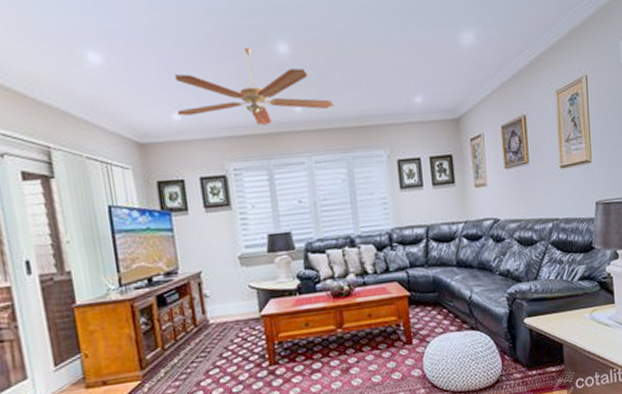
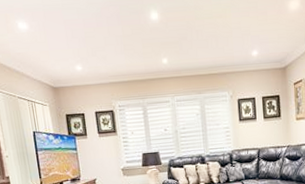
ceiling fan: present [175,47,334,126] -> none [78,15,191,74]

